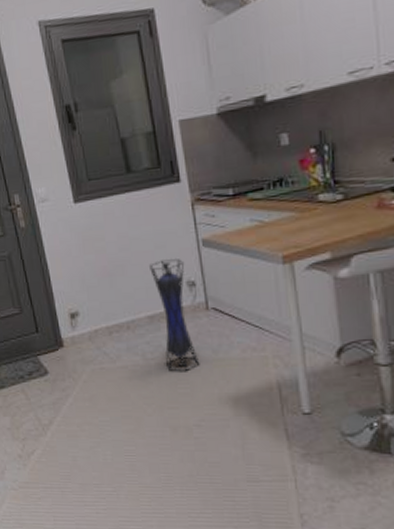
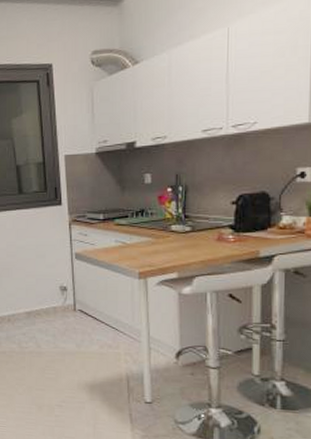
lantern: present [149,259,200,372] -> none [31,267,65,361]

